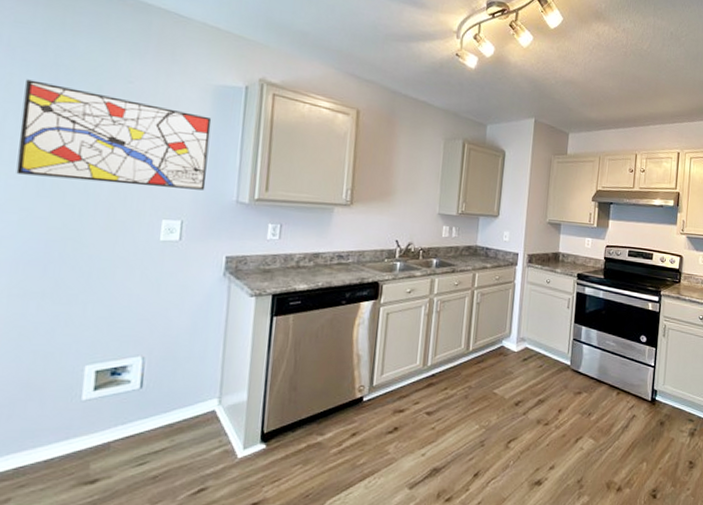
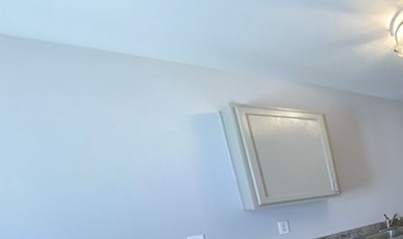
wall art: present [16,79,212,191] -> none [13,140,215,225]

